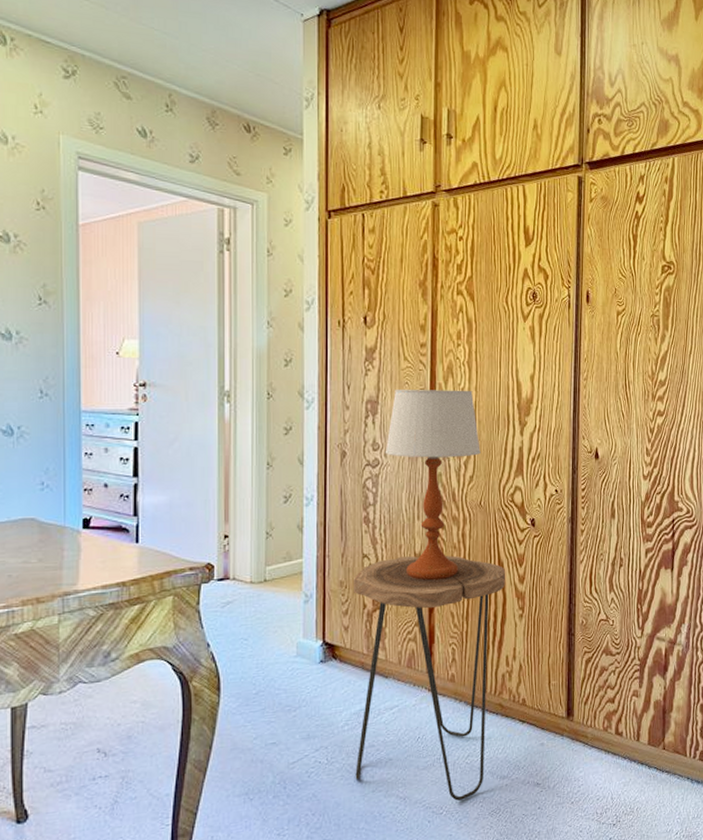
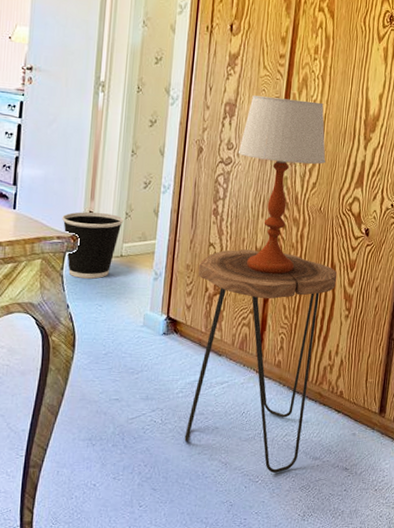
wastebasket: none [194,535,265,612] -> present [62,212,124,279]

